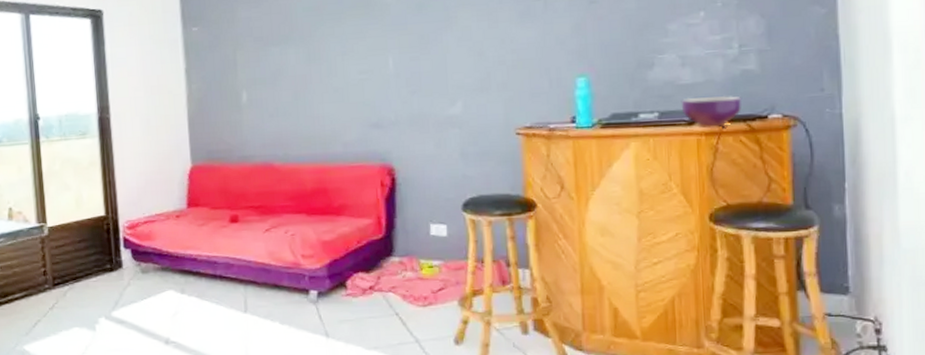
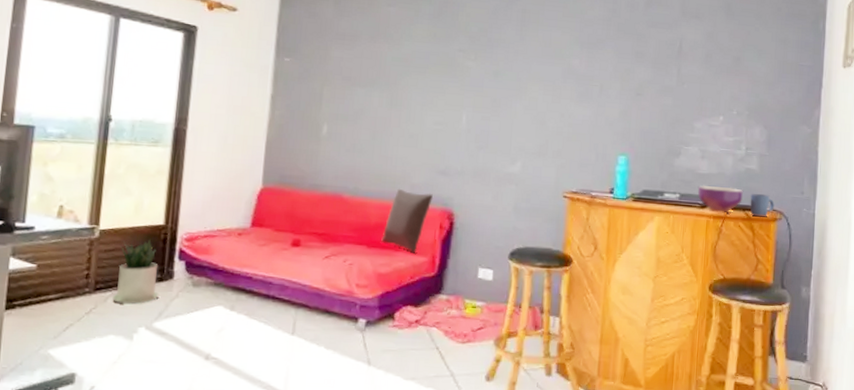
planter: none [69,232,113,296] -> present [111,240,160,304]
pillow: none [320,148,370,215] -> present [381,188,434,252]
mug: none [751,98,785,127] -> present [750,193,775,217]

